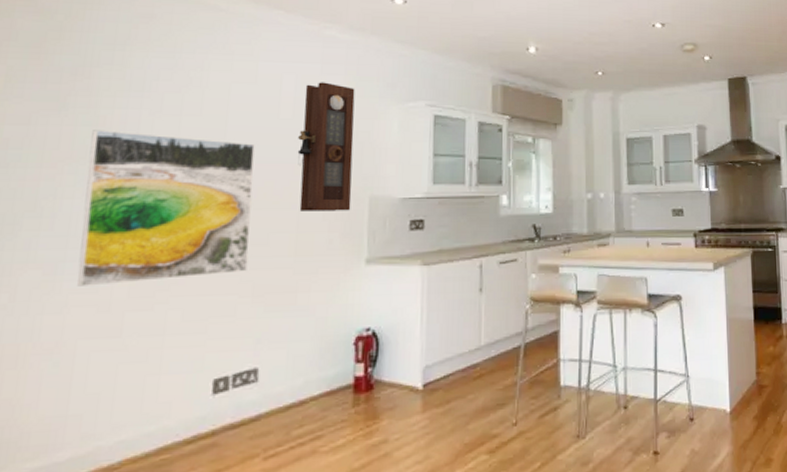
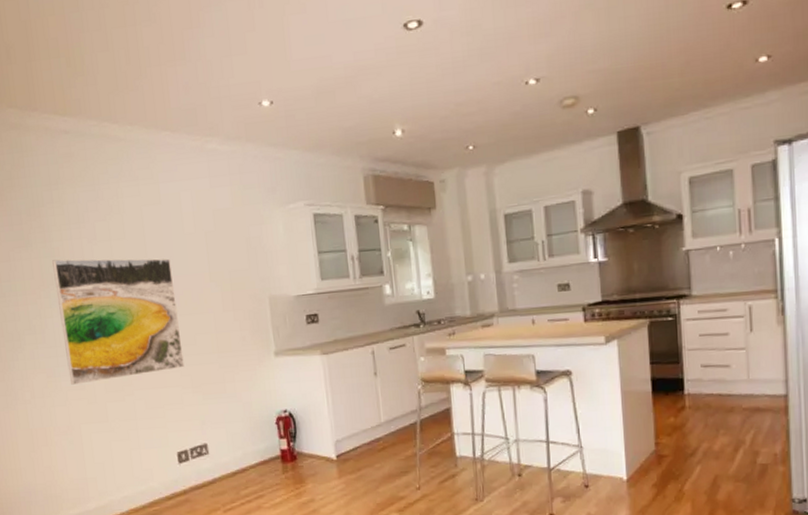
pendulum clock: present [297,82,355,211] -> none [200,194,255,314]

